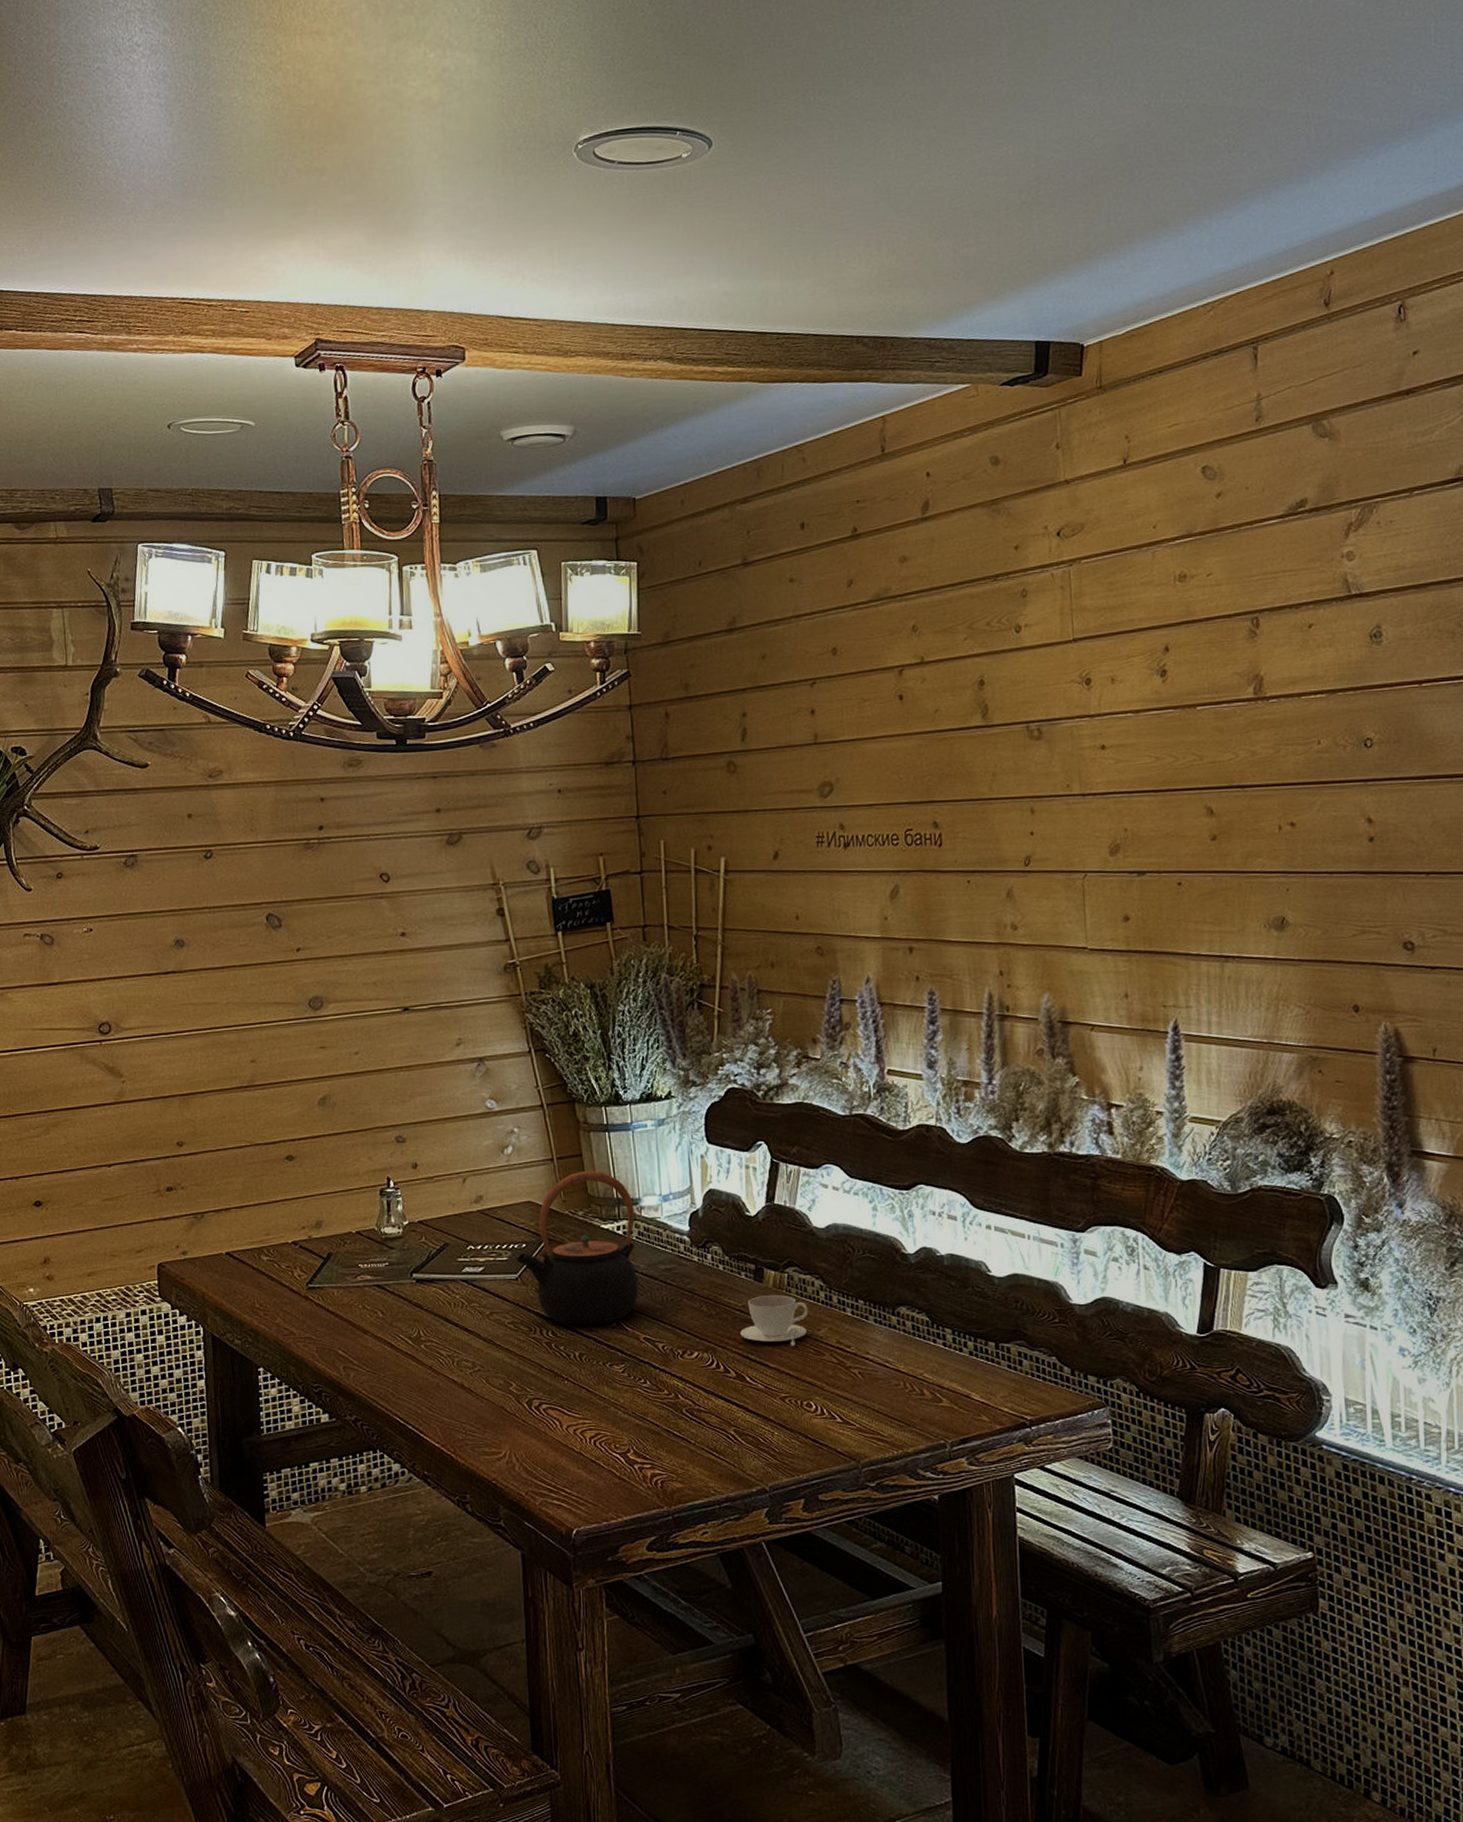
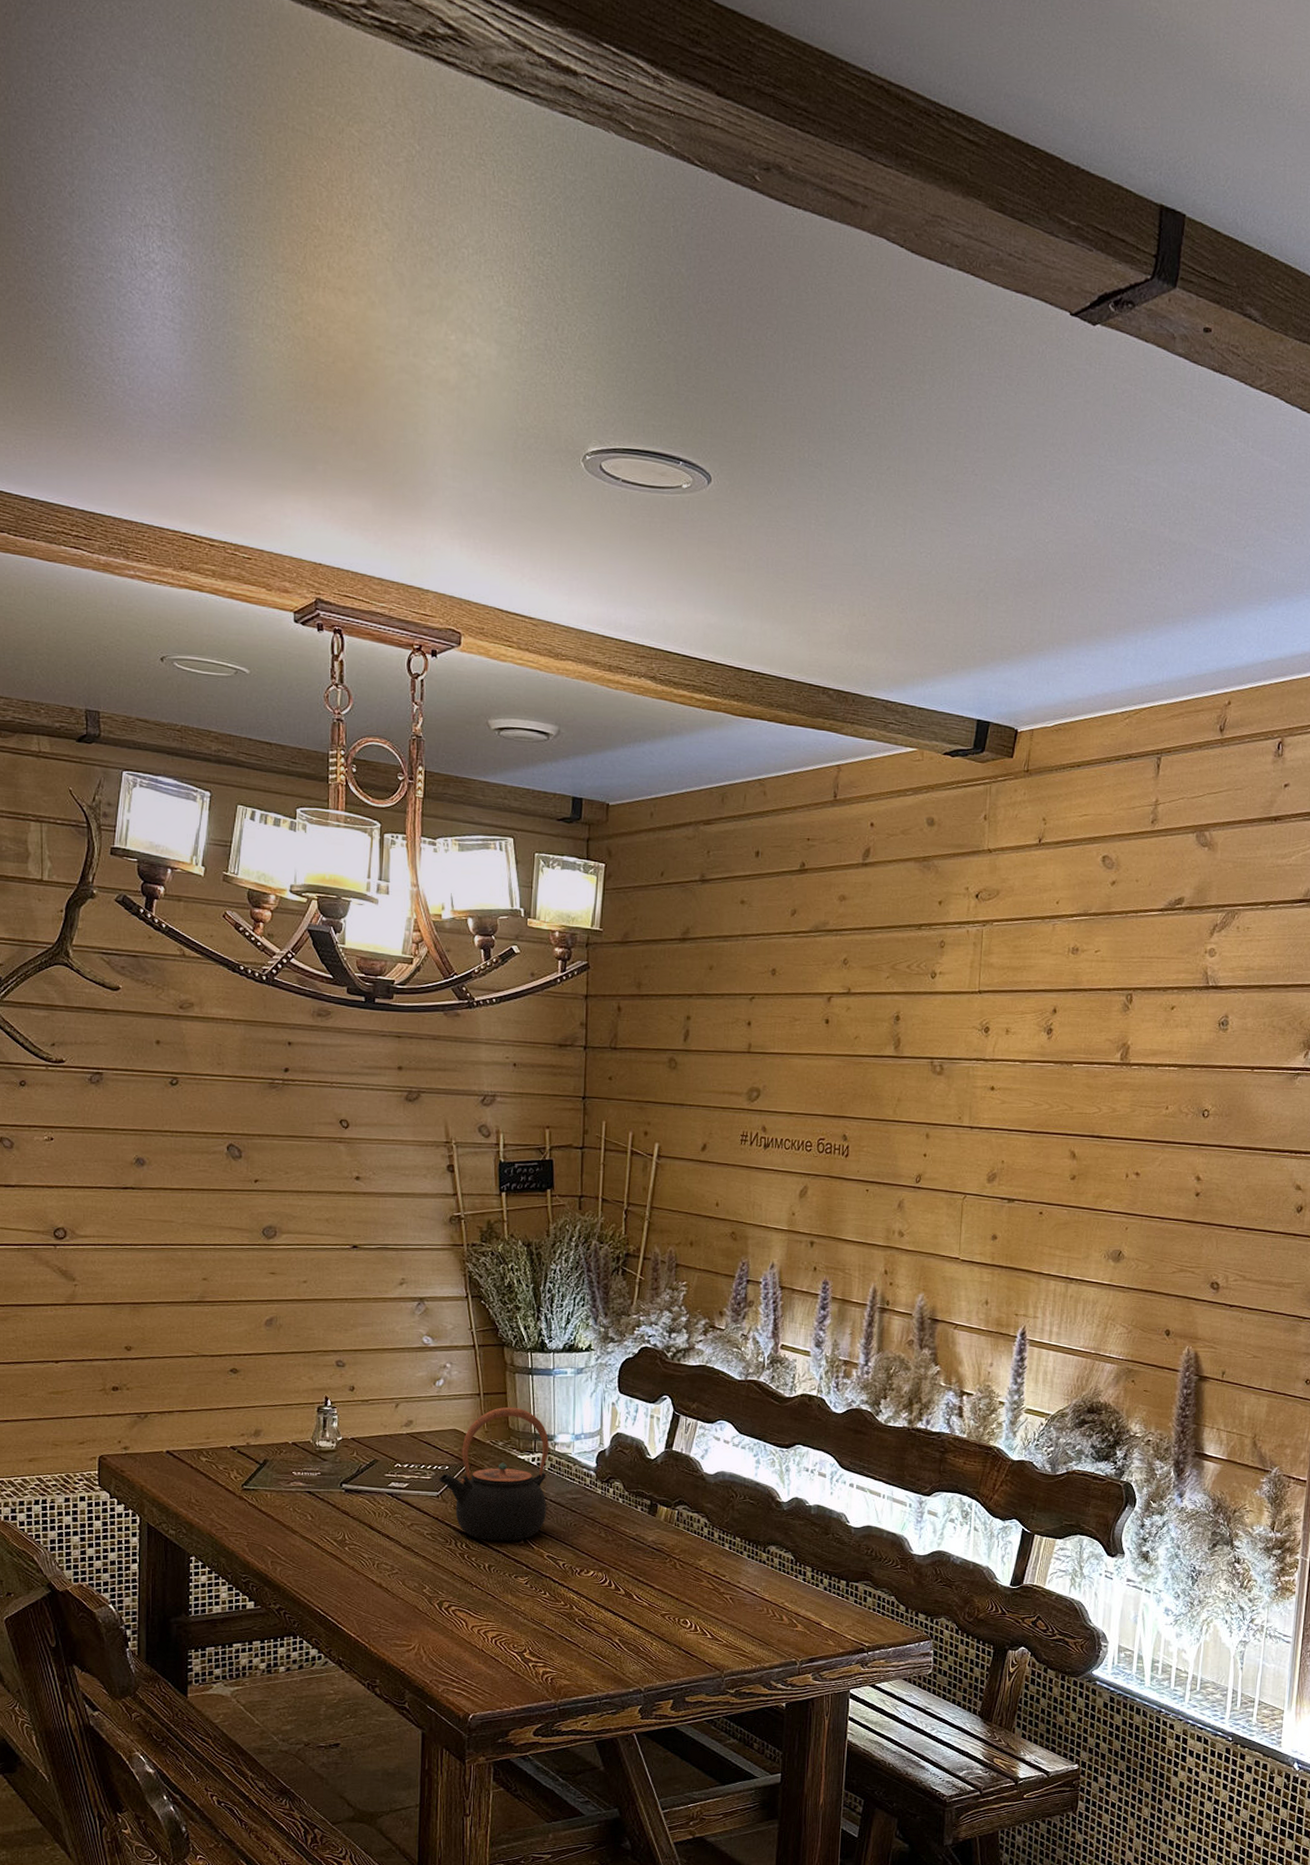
teacup: present [740,1295,808,1346] -> none [632,1527,693,1572]

